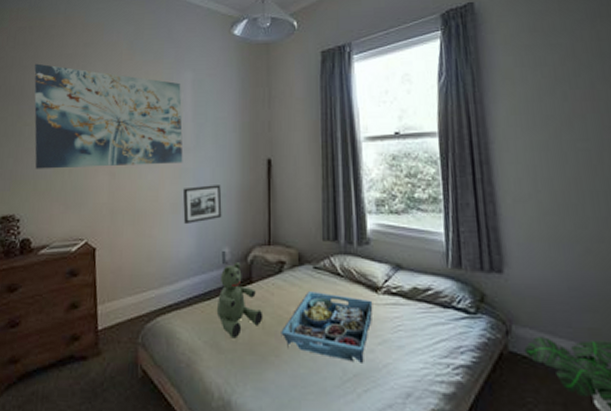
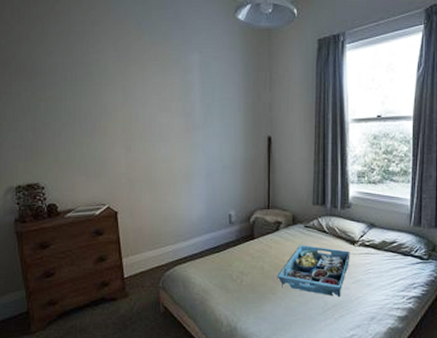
wall art: present [34,63,183,169] -> none [43,39,193,142]
picture frame: present [182,185,222,225] -> none [193,158,228,192]
teddy bear: present [216,262,263,339] -> none [224,223,263,282]

